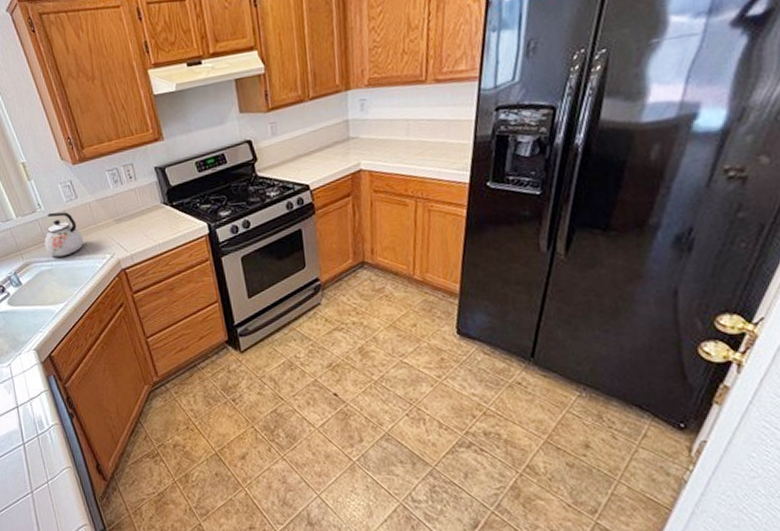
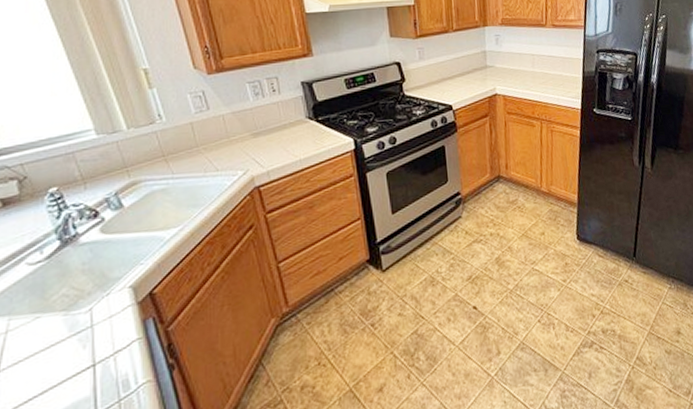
kettle: present [42,212,84,257] -> none [160,124,212,175]

